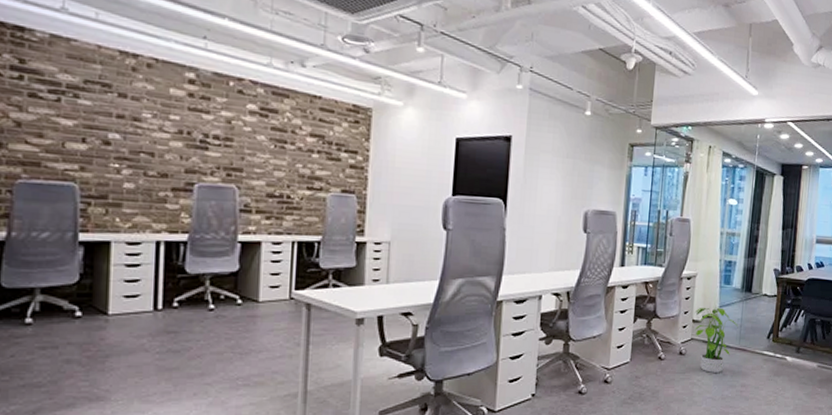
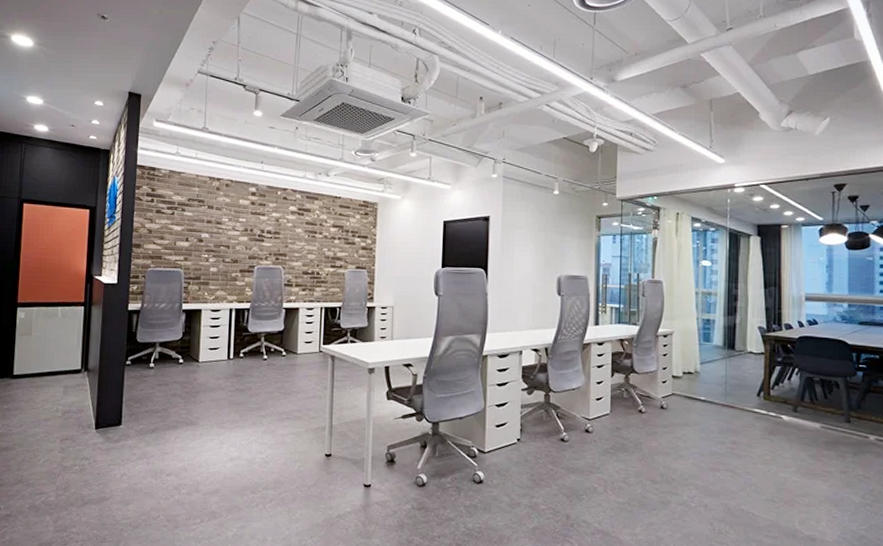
potted plant: present [694,306,738,373] -> none [673,362,723,428]

